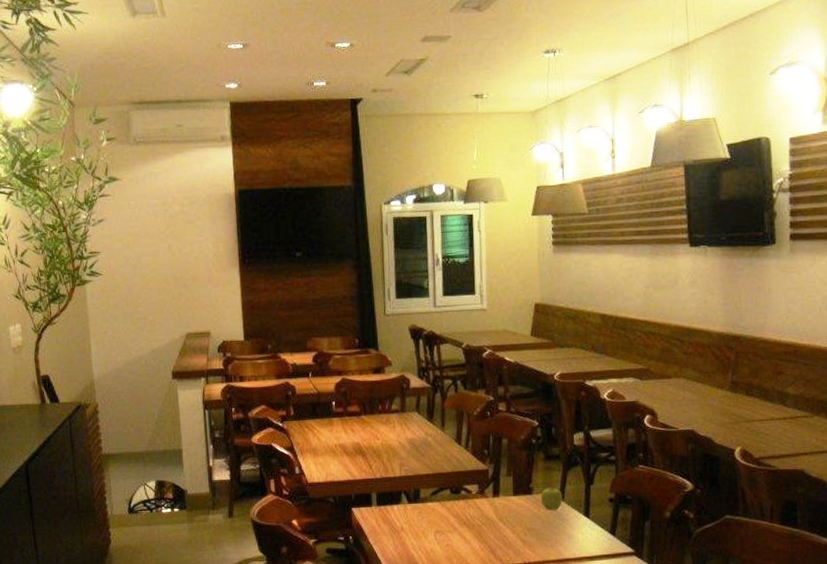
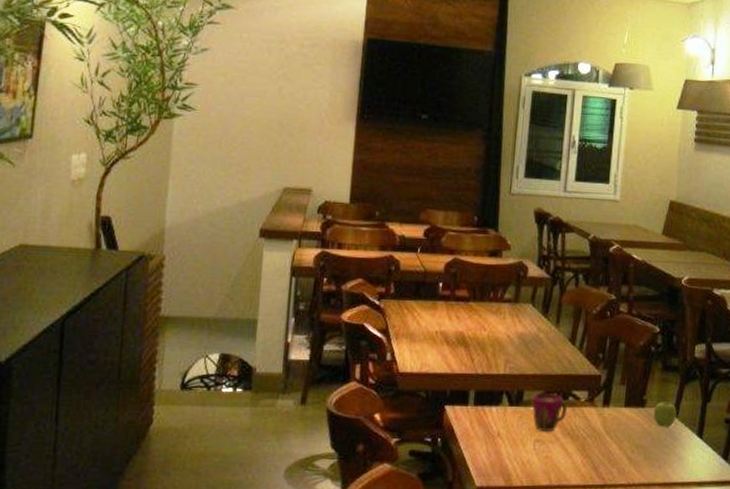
cup: none [428,489,461,523] -> present [532,393,568,431]

